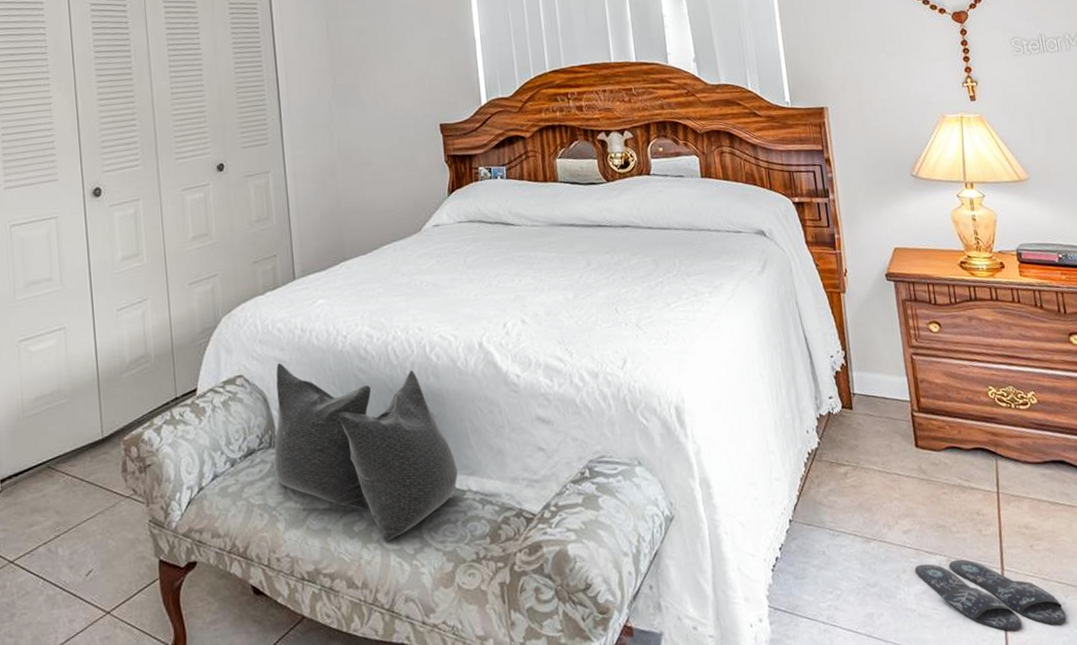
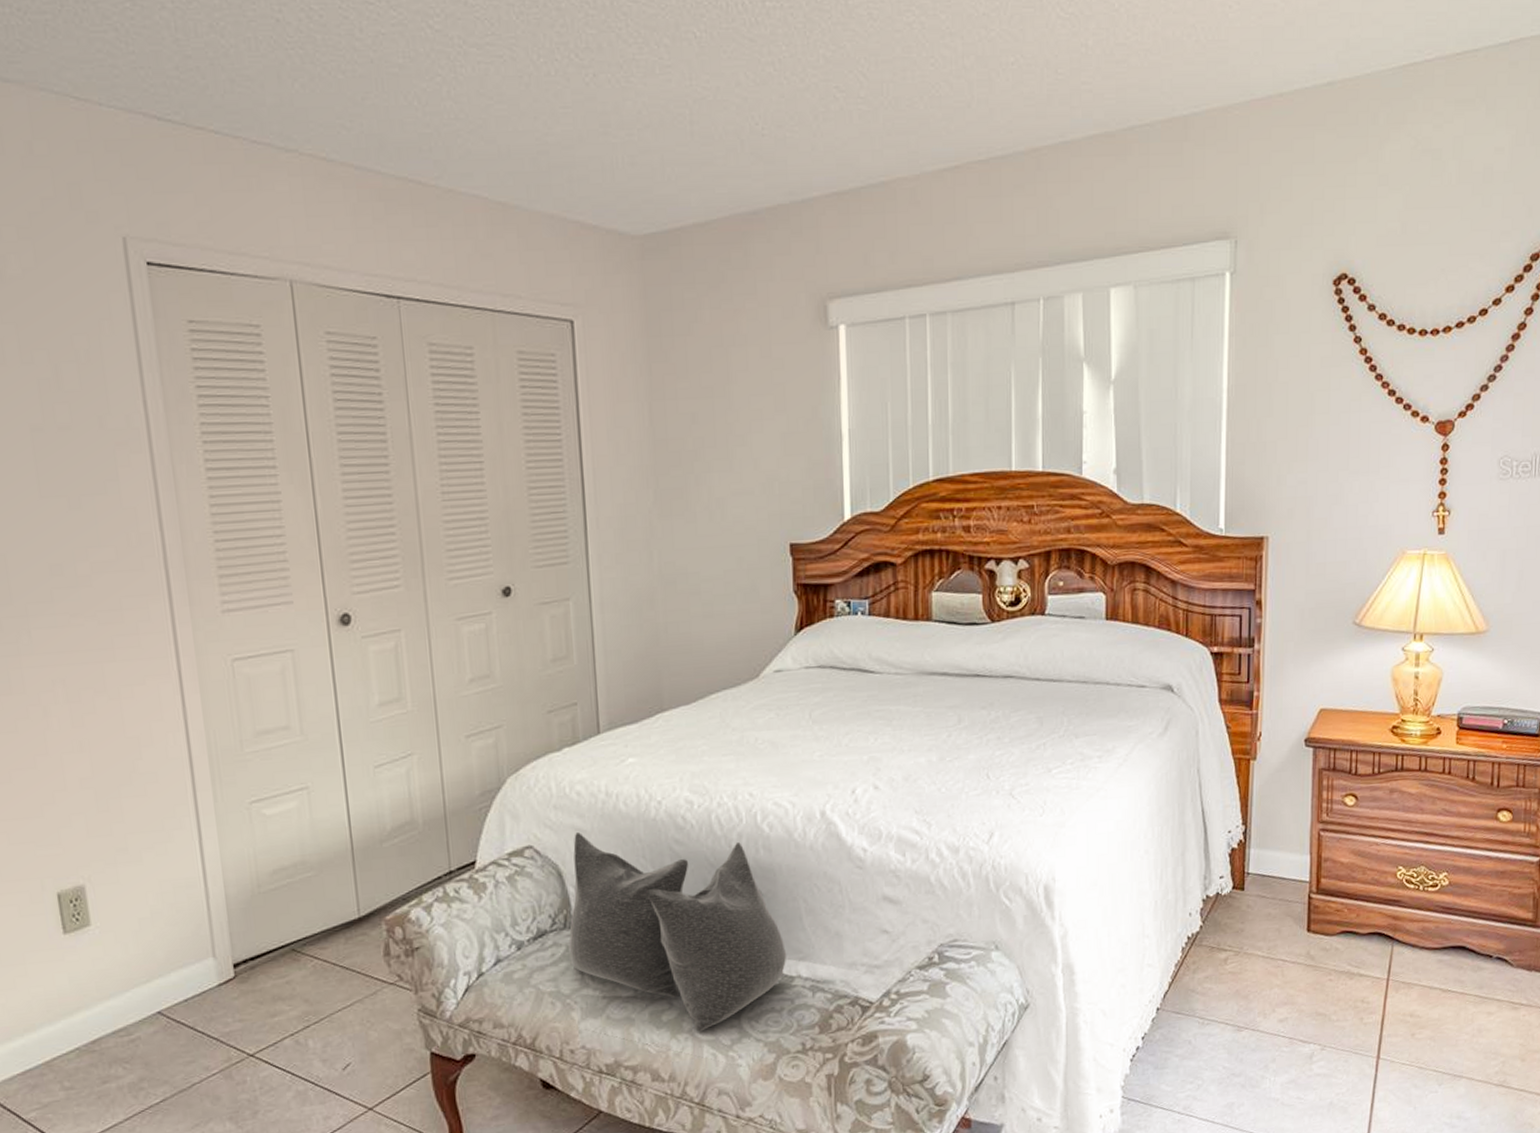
slippers: present [915,559,1067,631] -> none [1285,1048,1436,1120]

